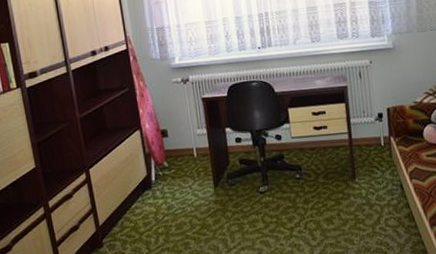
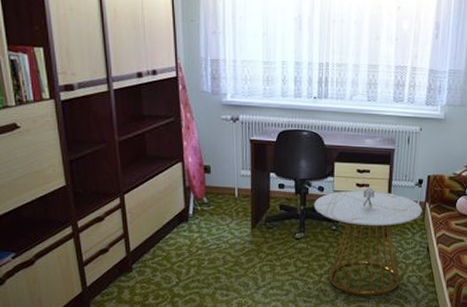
side table: none [273,129,388,246] -> present [314,187,422,296]

